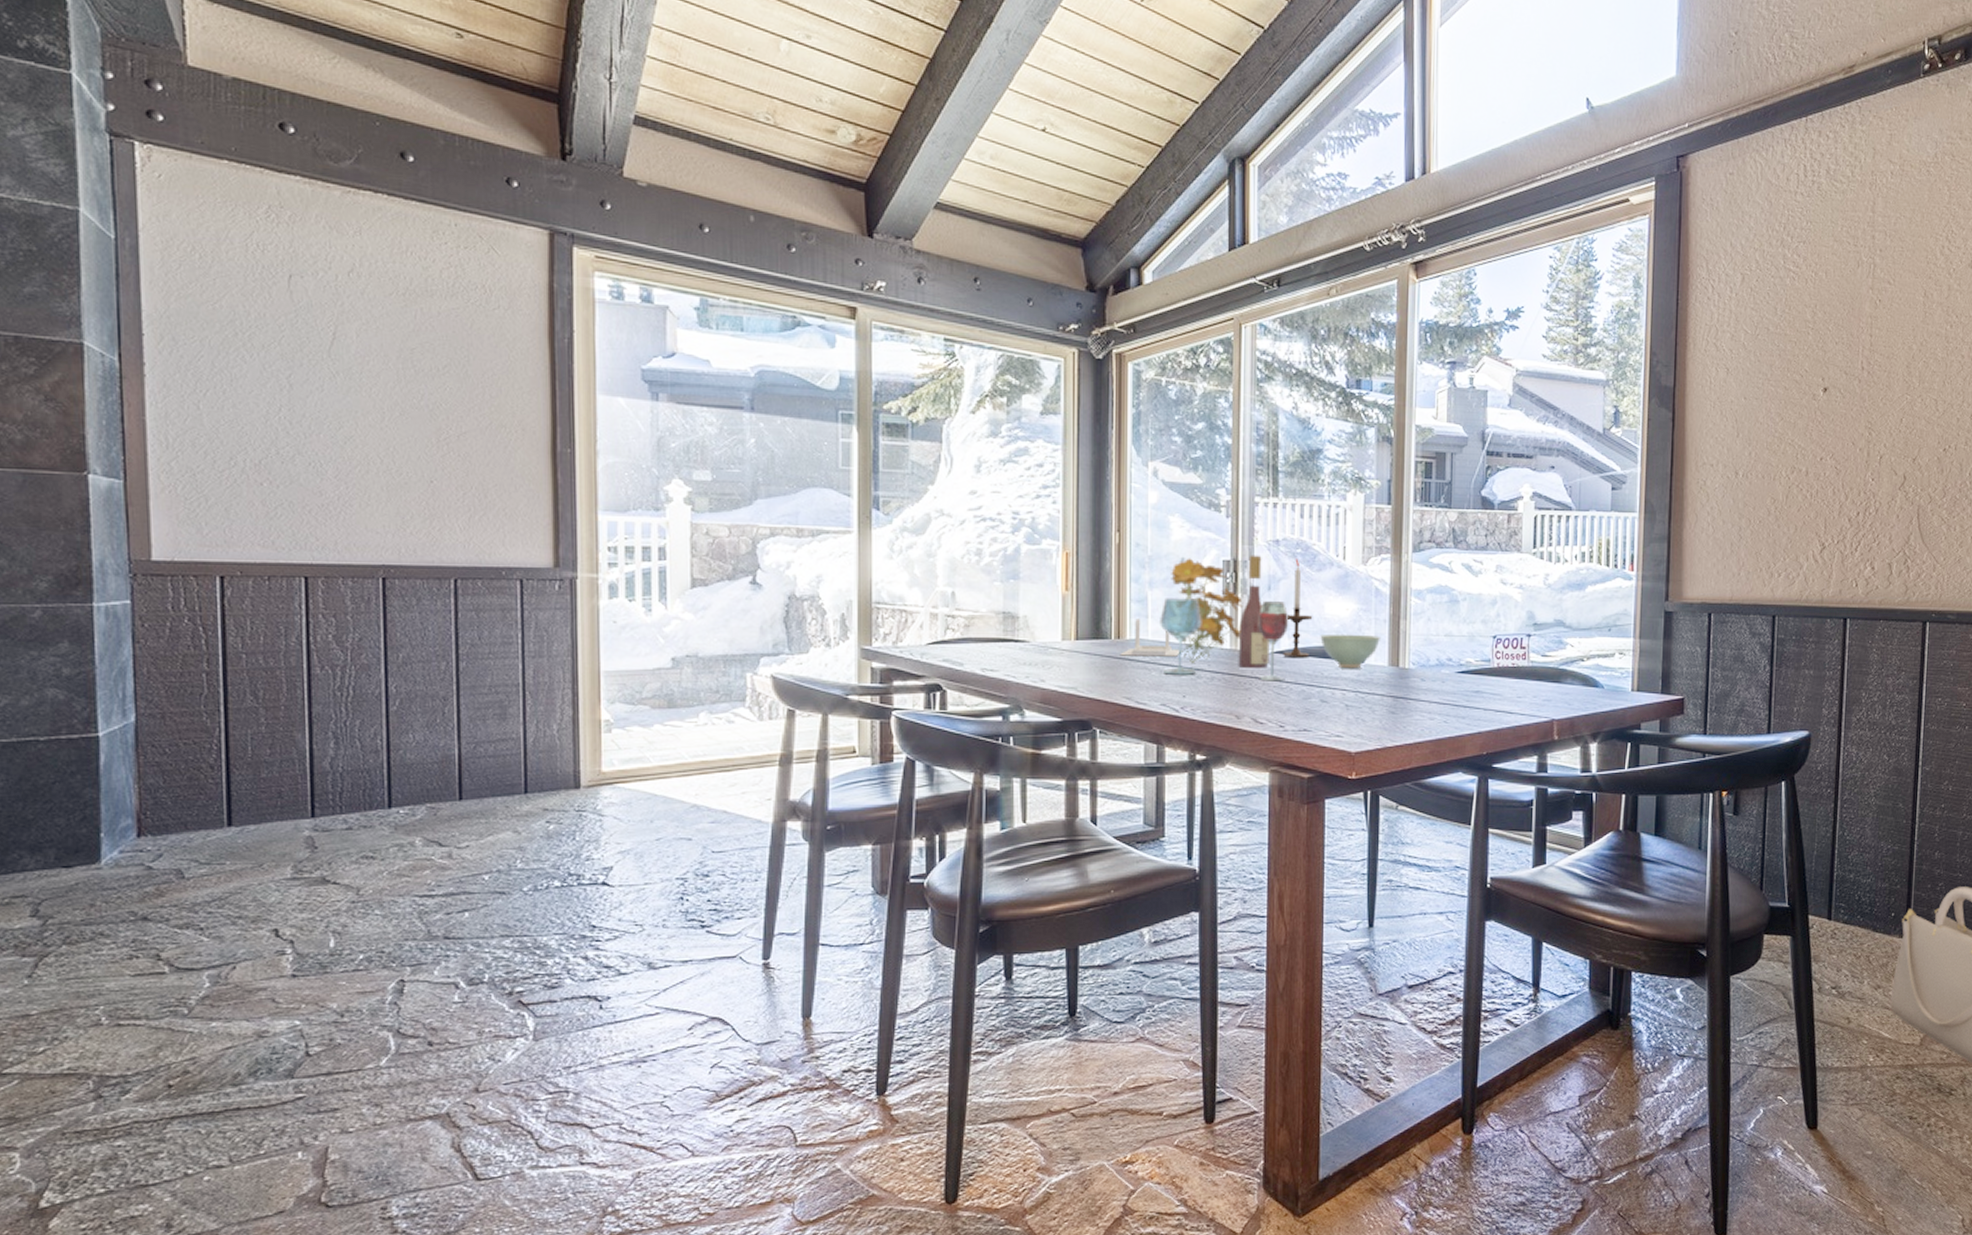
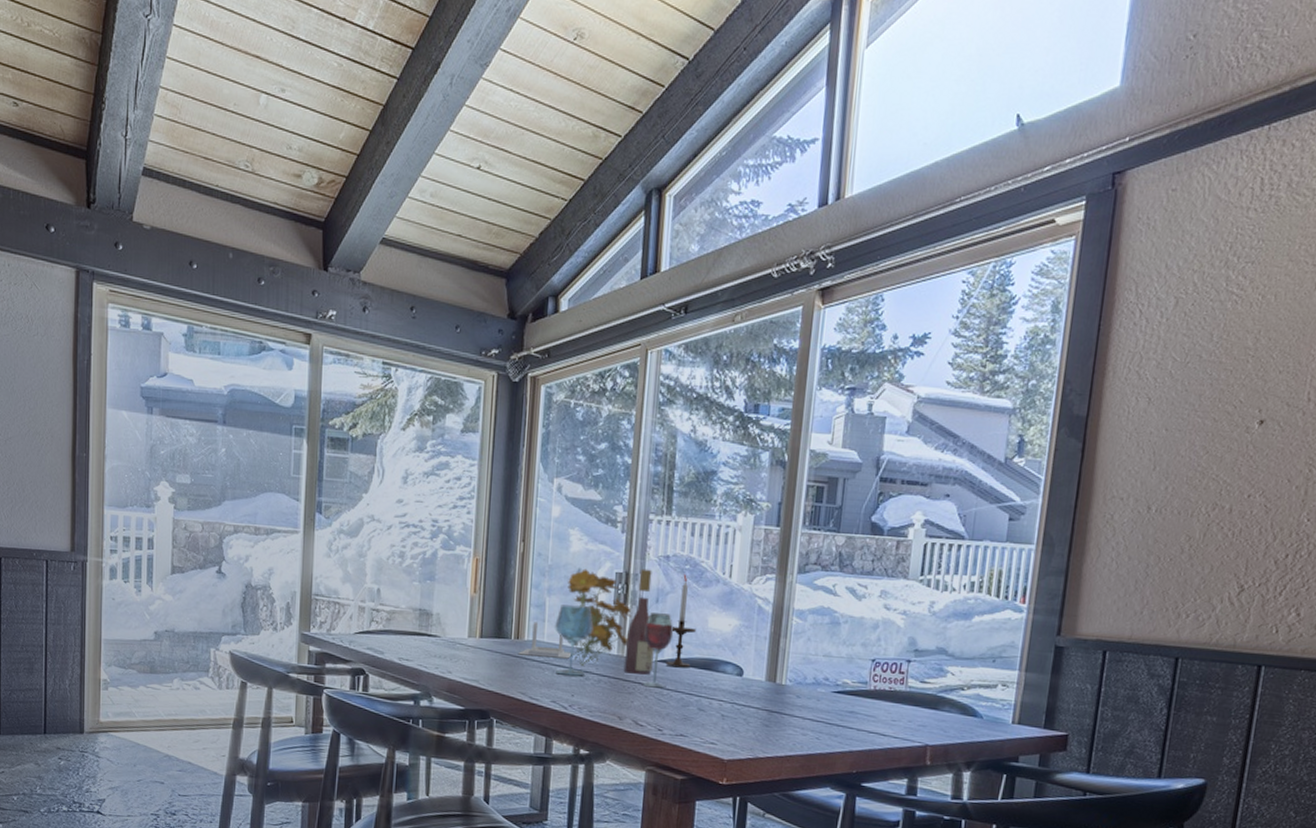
bowl: present [1320,633,1382,668] -> none [702,647,761,681]

